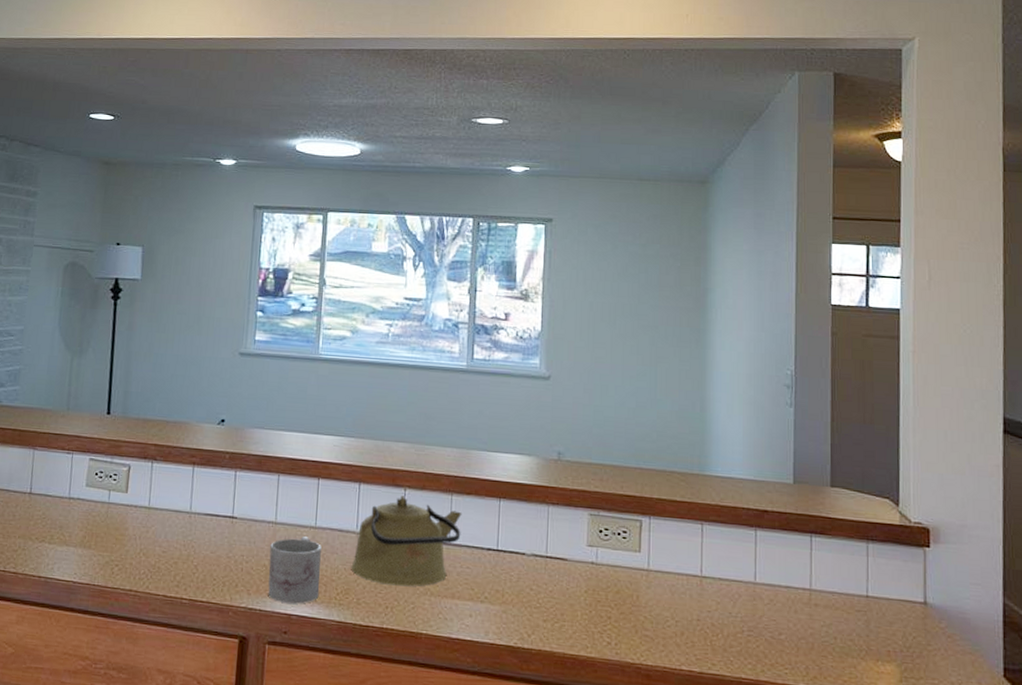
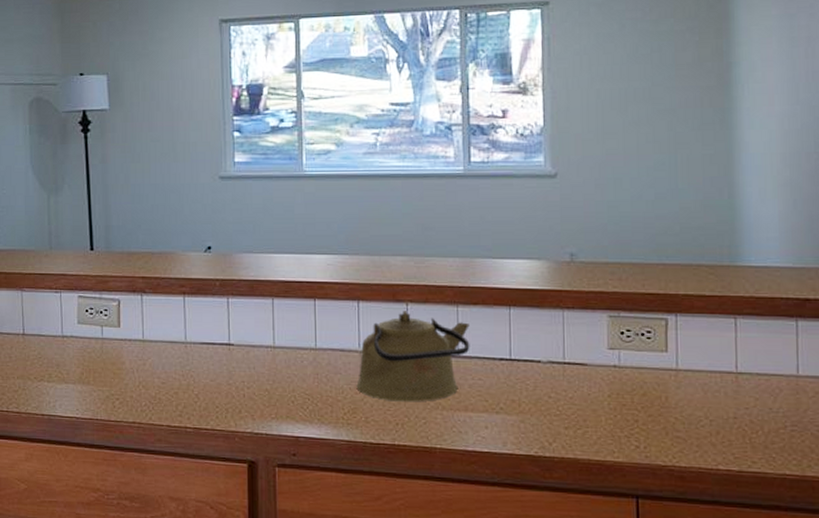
mug: present [268,536,321,604] -> none [271,359,326,426]

